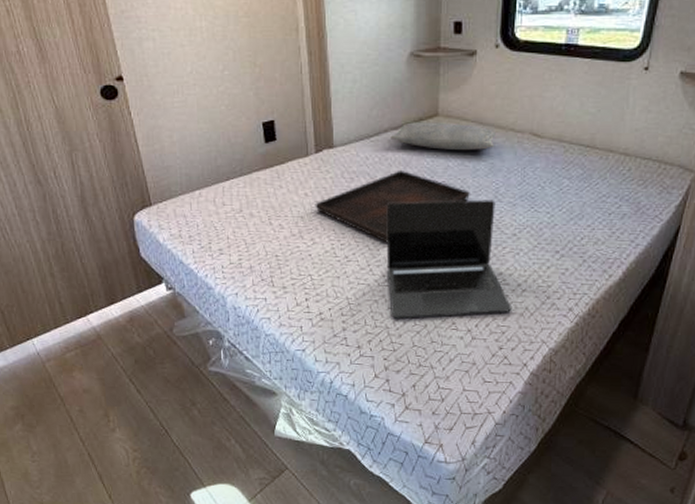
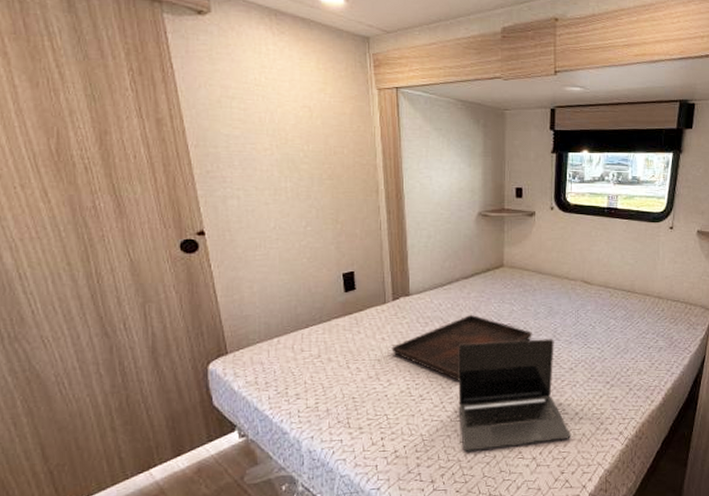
pillow: present [390,122,497,151] -> none [461,272,554,297]

